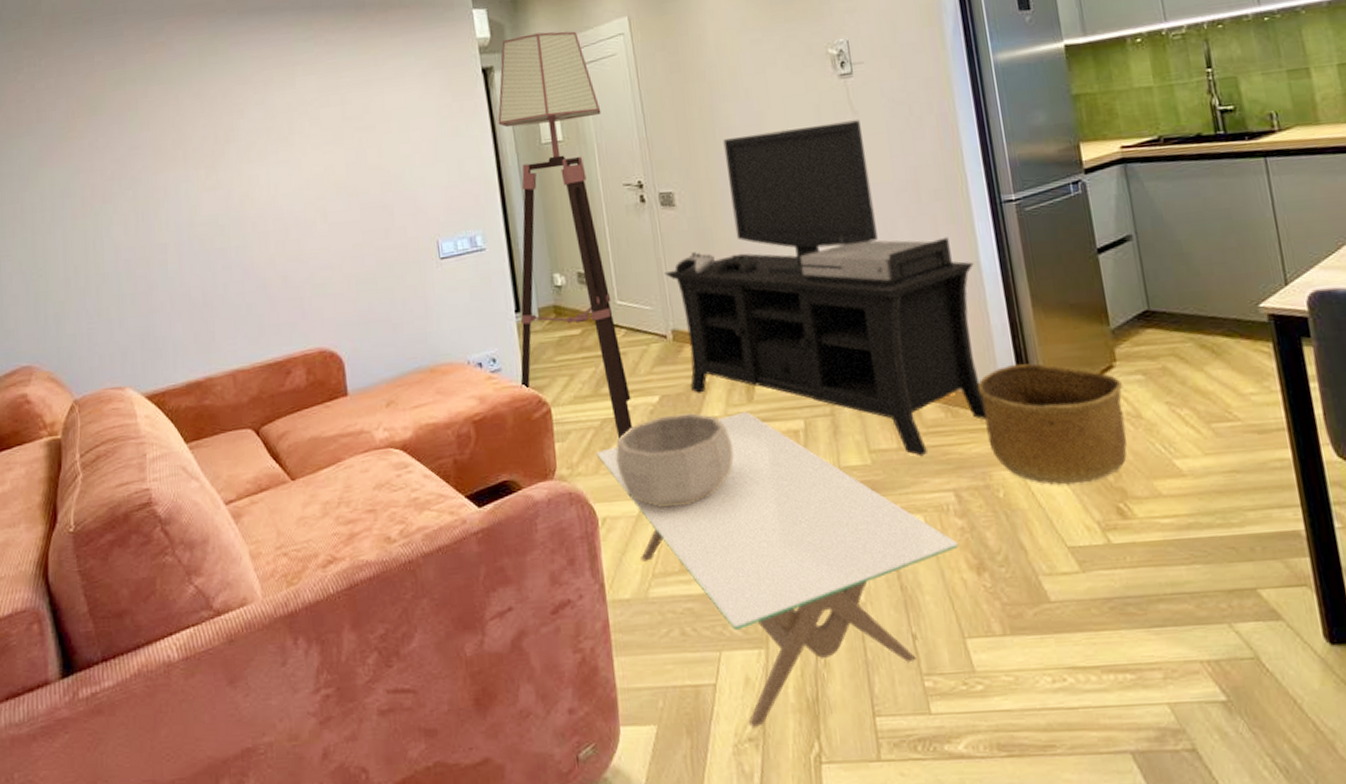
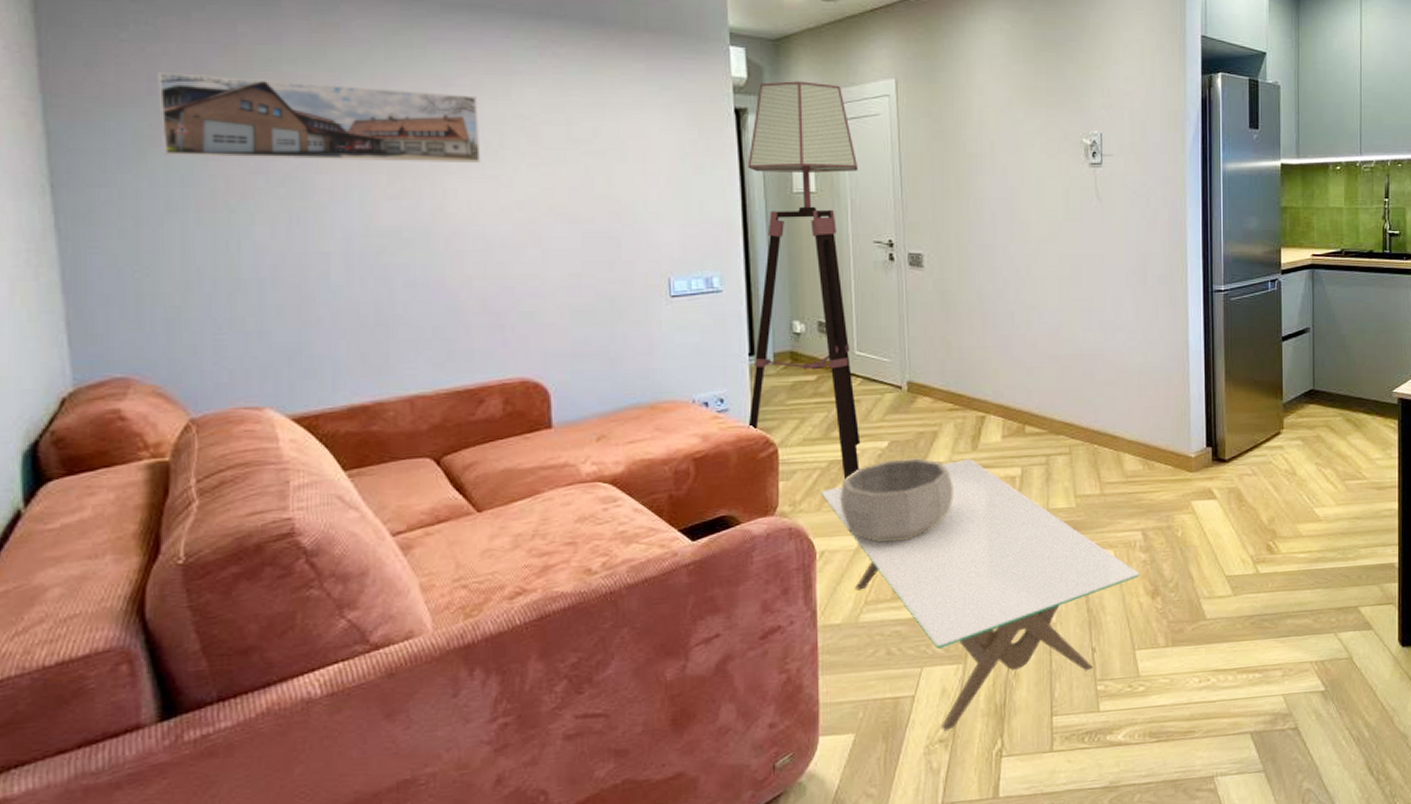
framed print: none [43,89,276,173] -> present [158,71,481,162]
media console: present [664,120,987,457] -> none [906,206,1183,502]
basket: present [977,363,1127,486] -> none [1172,427,1285,527]

